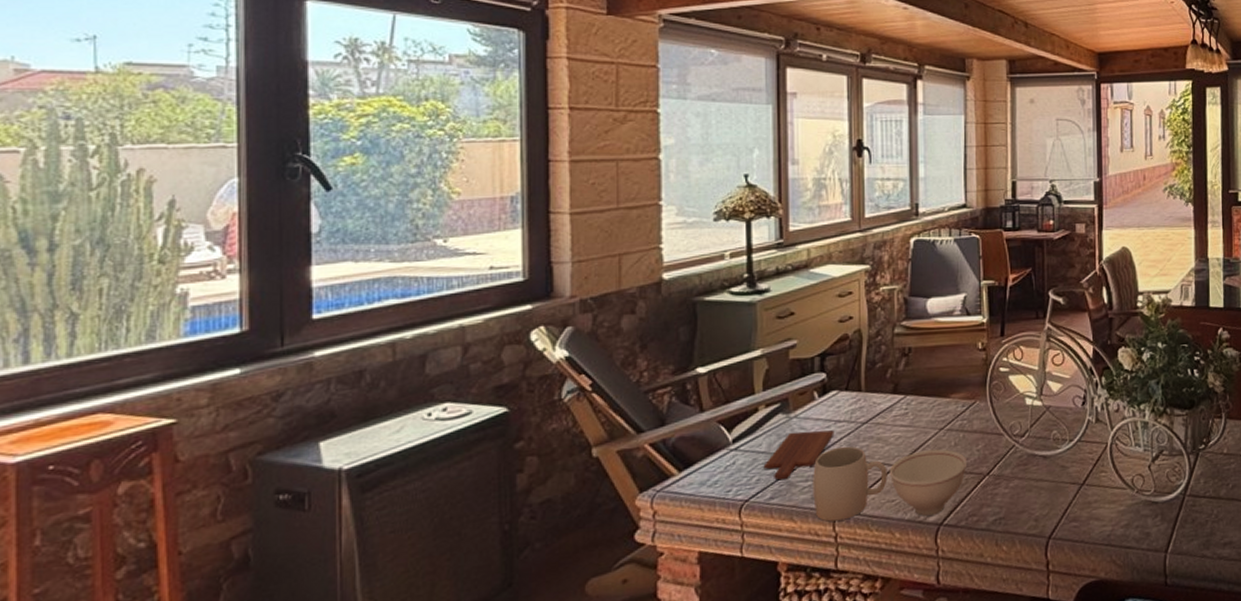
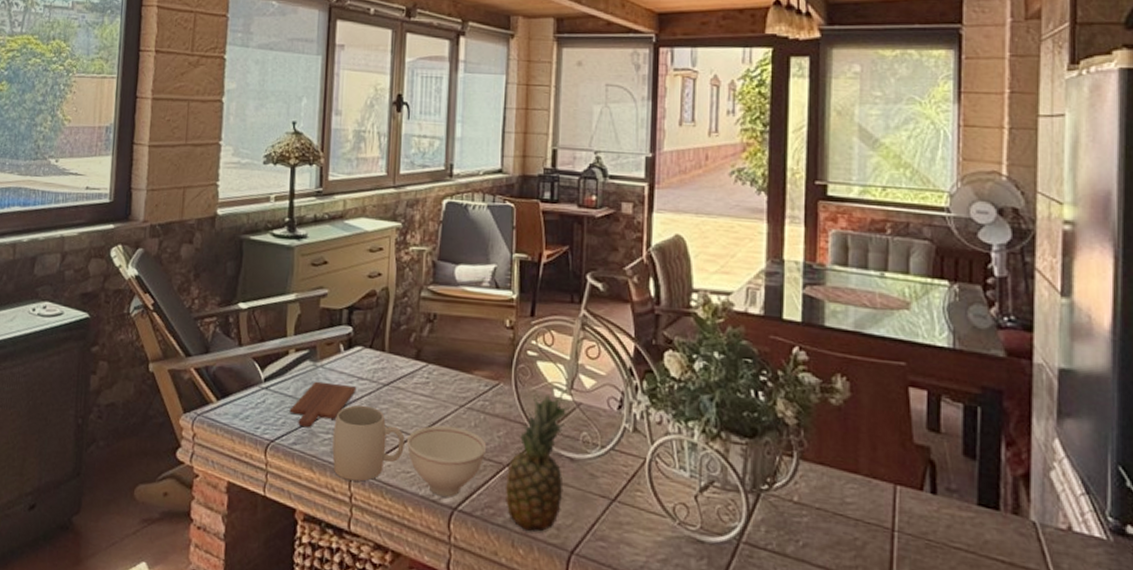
fruit: none [986,403,1042,528] -> present [505,395,571,532]

